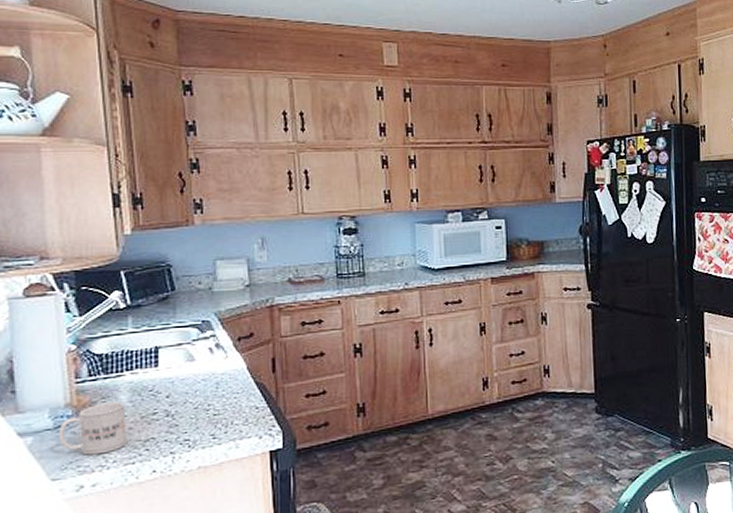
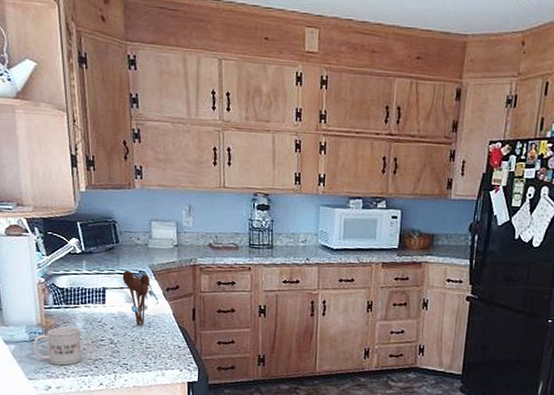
utensil holder: none [180,321,216,390] -> present [122,270,150,327]

